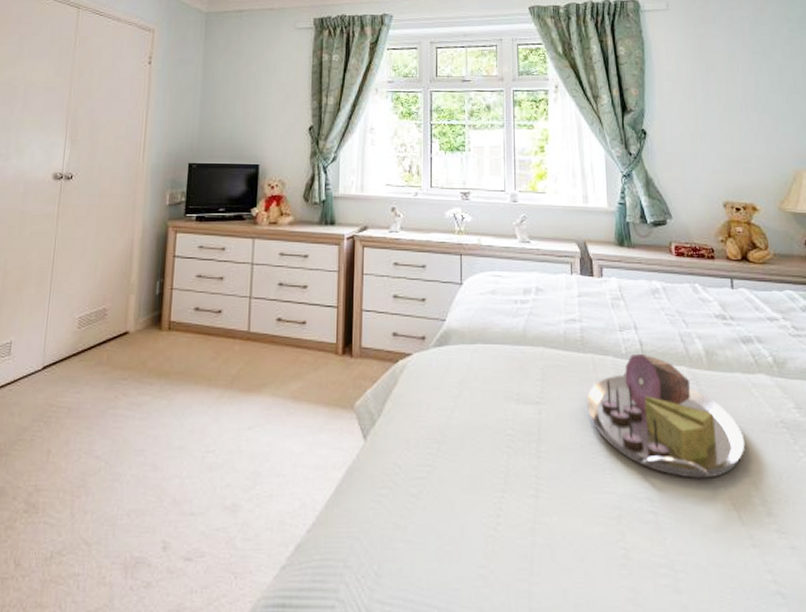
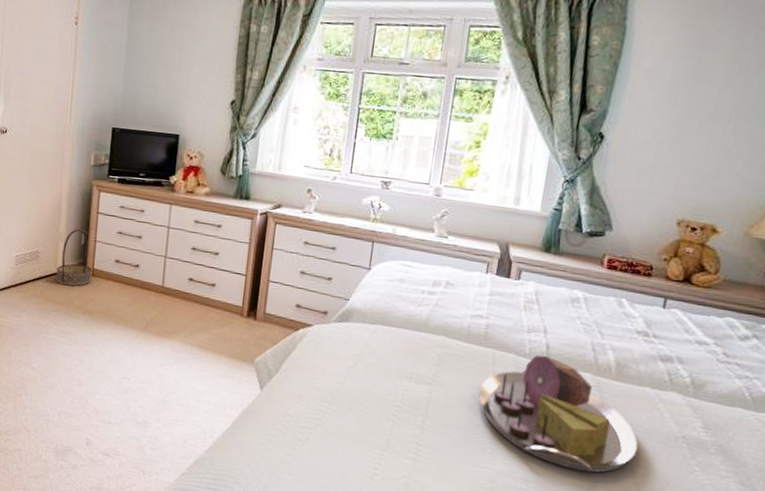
basket: none [126,276,168,346] -> present [56,228,92,287]

